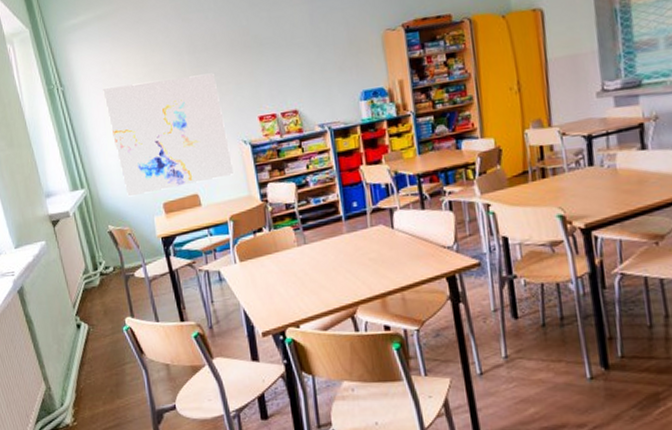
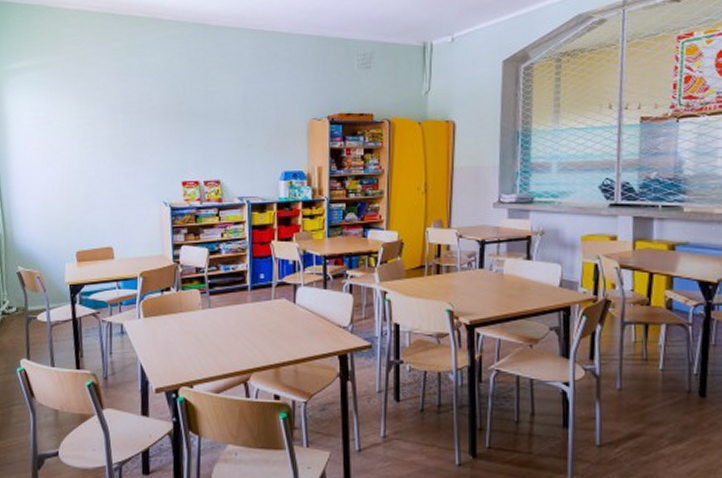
wall art: present [103,73,235,197] -> none [33,134,151,241]

